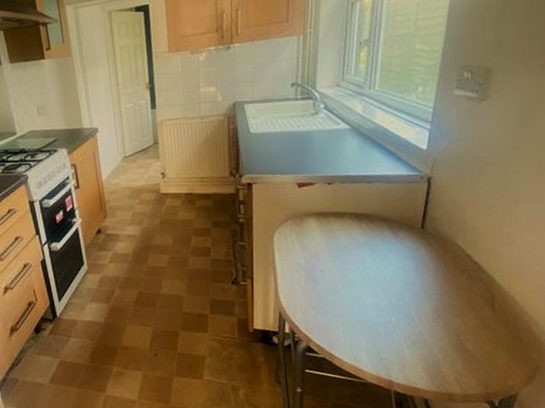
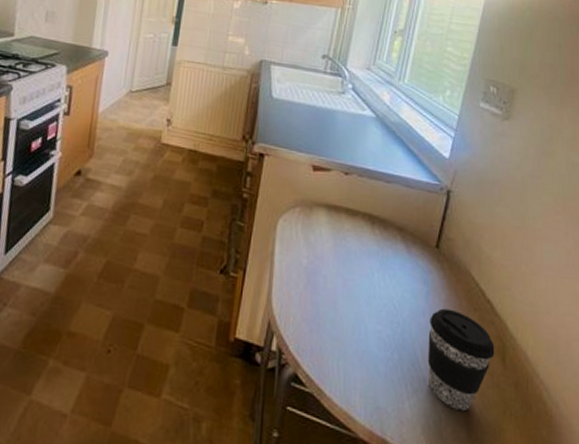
coffee cup: none [421,275,485,350] -> present [427,308,495,410]

